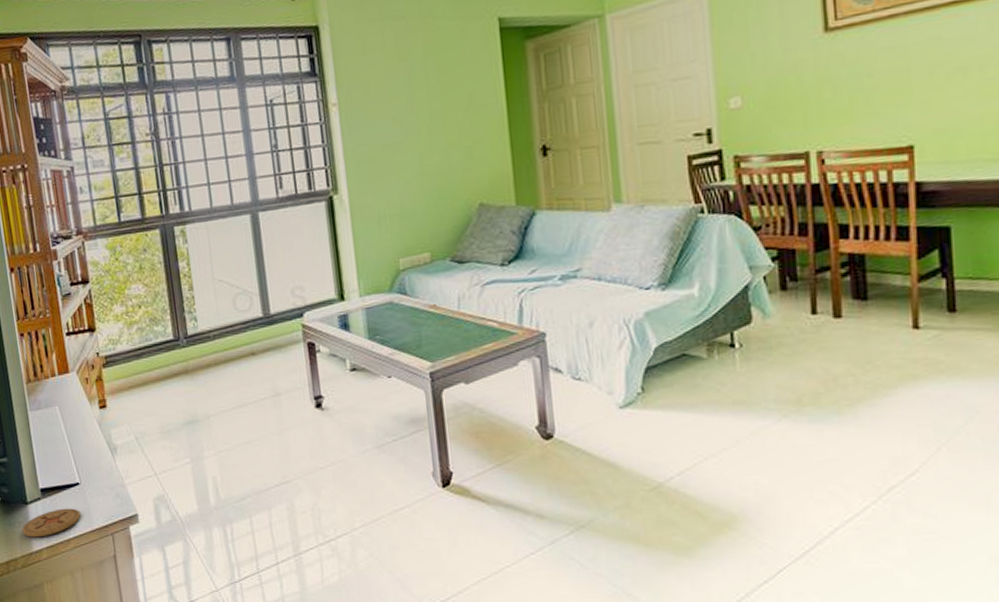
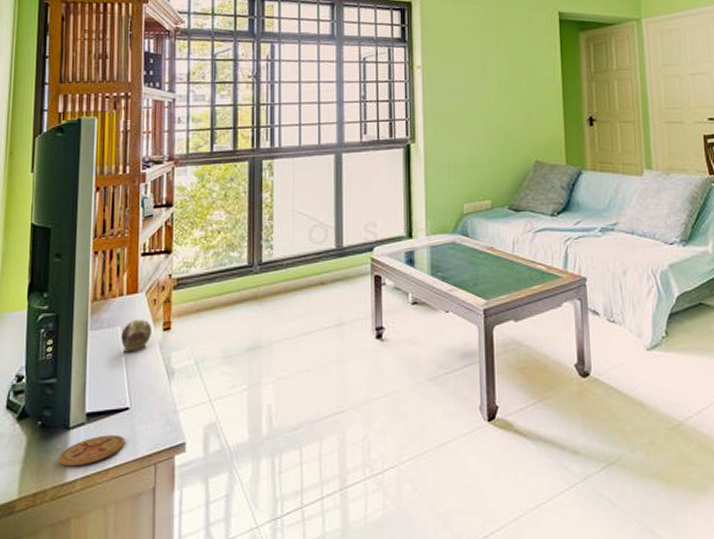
decorative egg: none [59,398,89,431] -> present [121,319,152,353]

